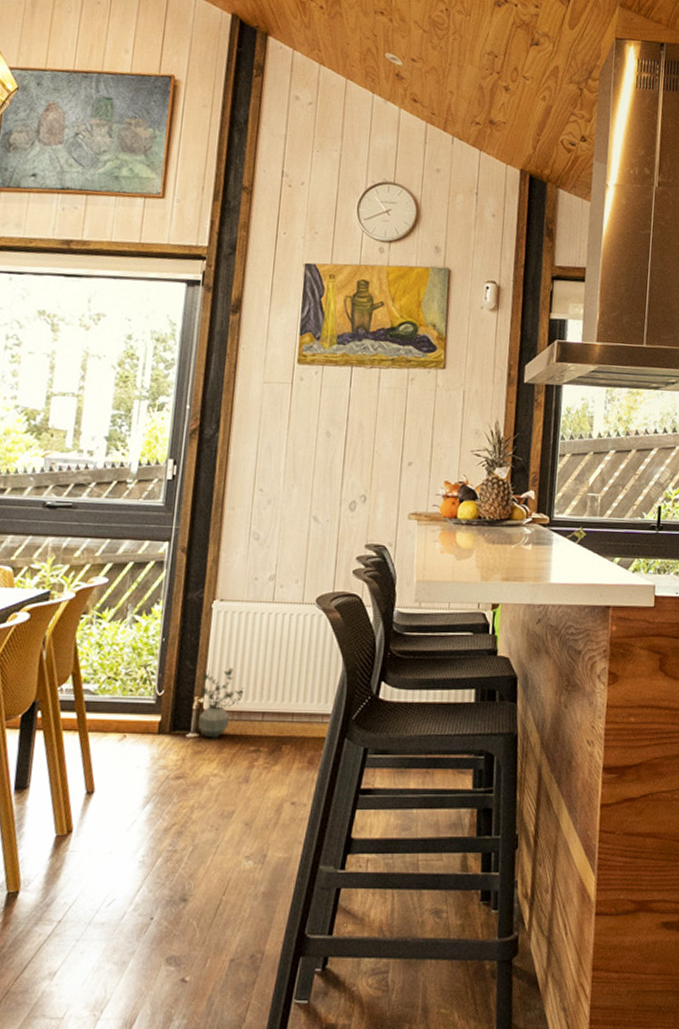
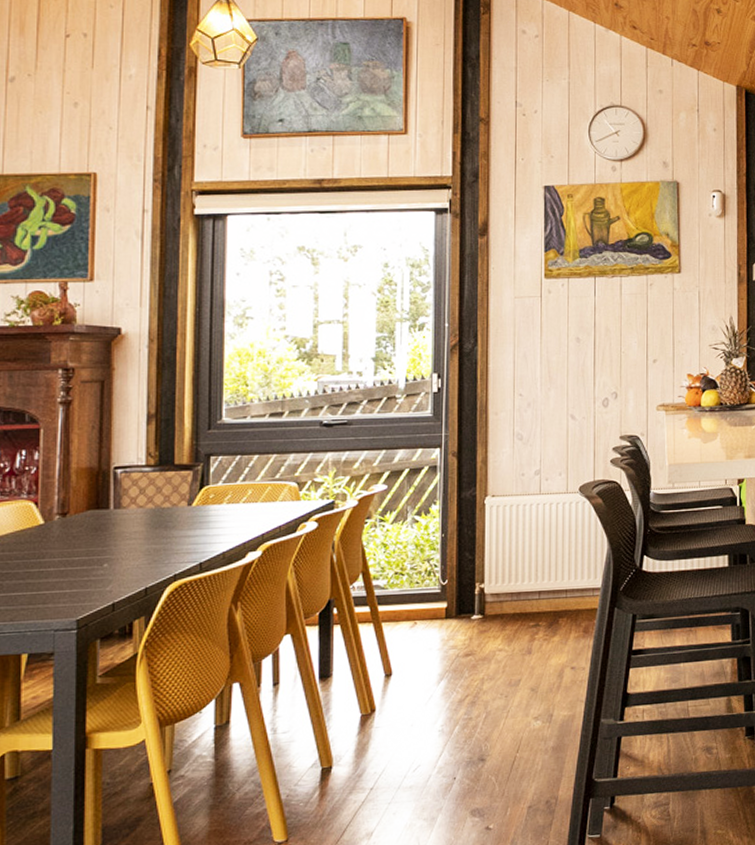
potted plant: present [198,667,244,738] -> none [480,554,521,618]

